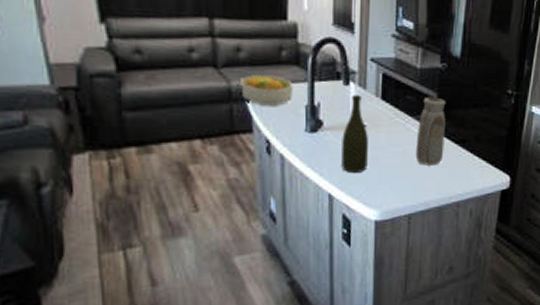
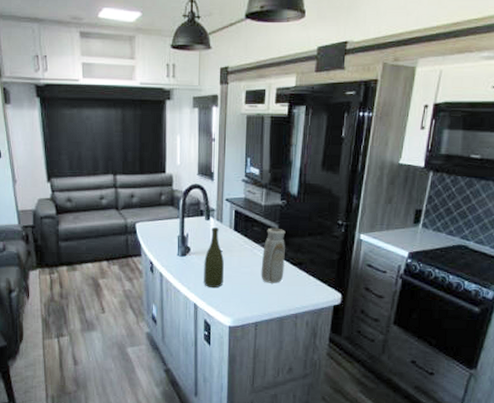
fruit bowl: present [241,75,293,106] -> none [133,214,169,237]

